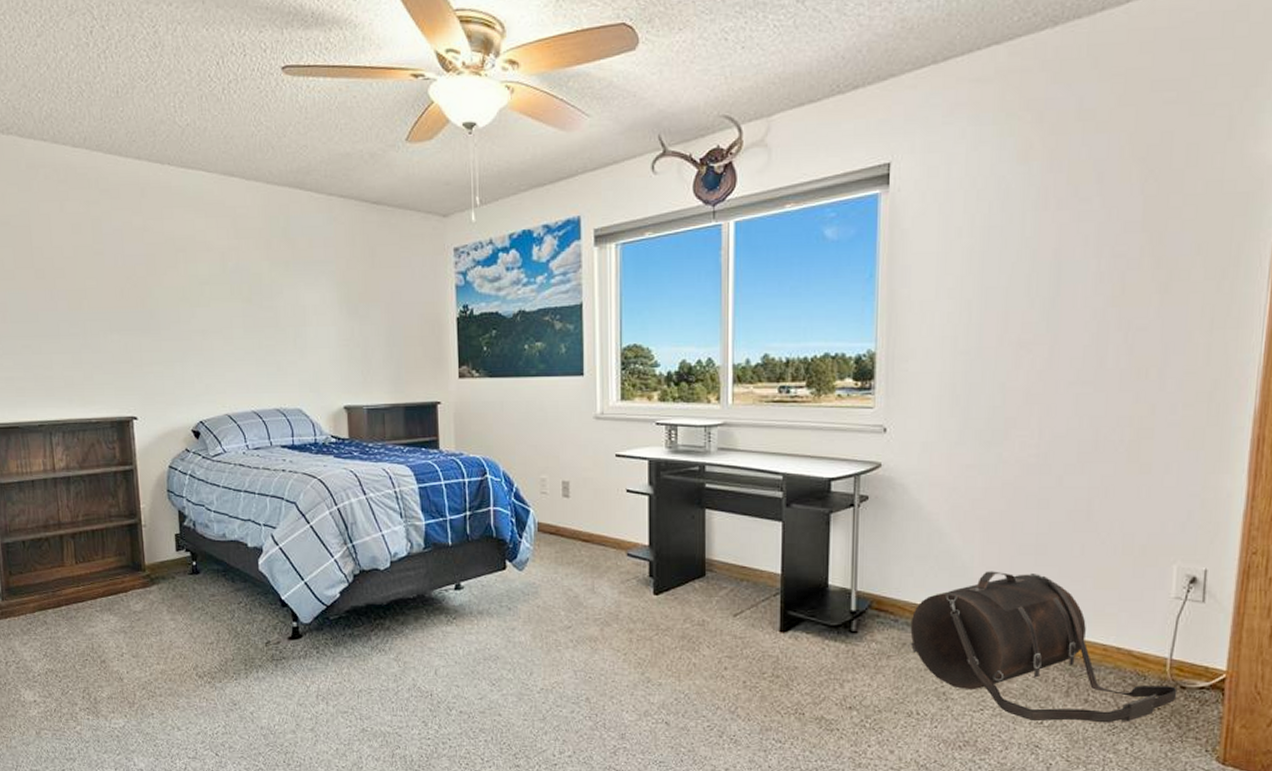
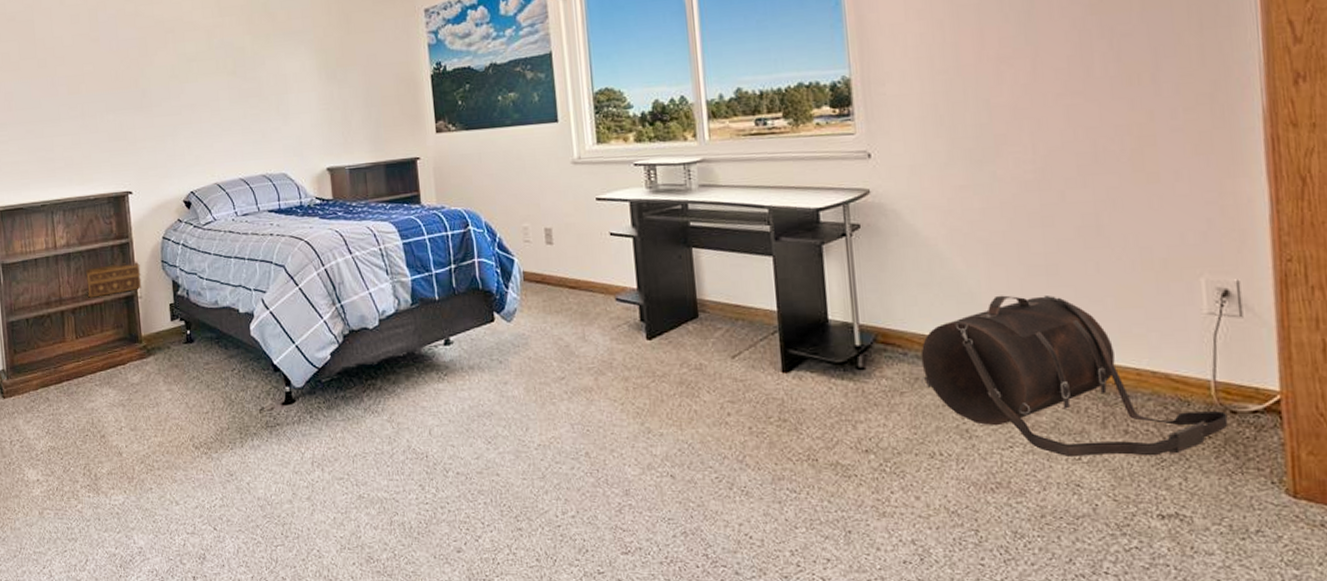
decorative box: none [87,489,146,523] -> present [86,261,142,298]

